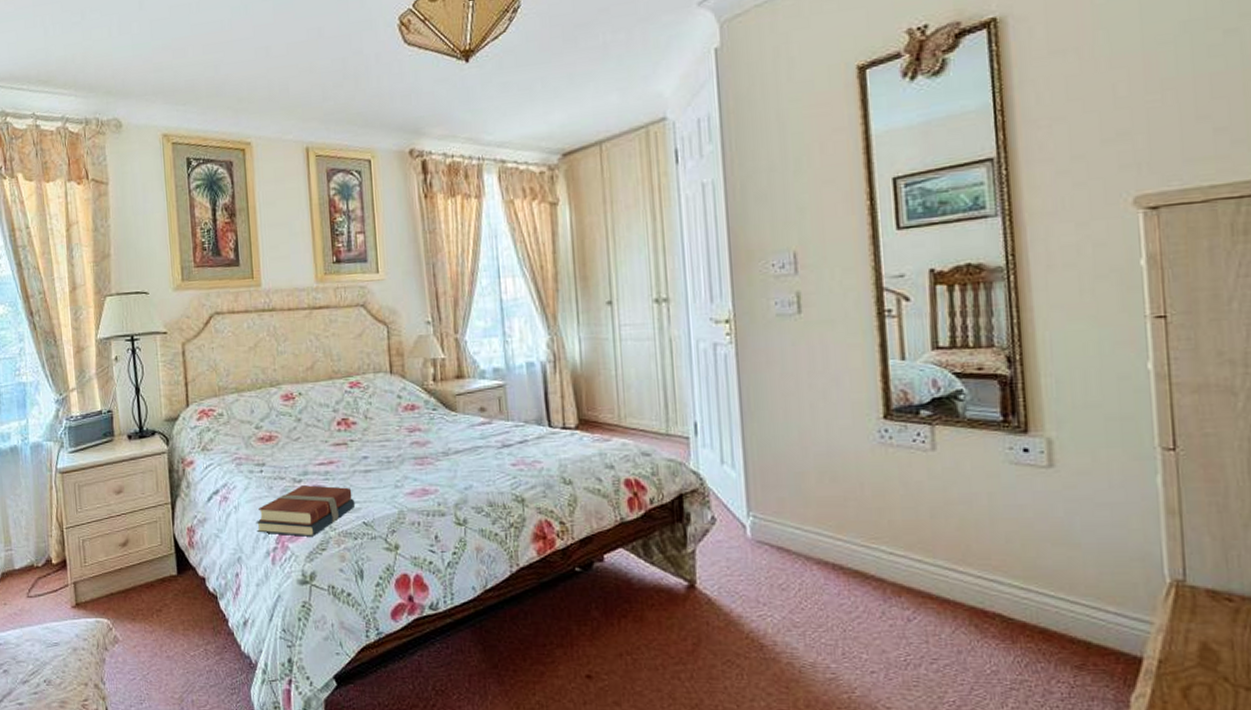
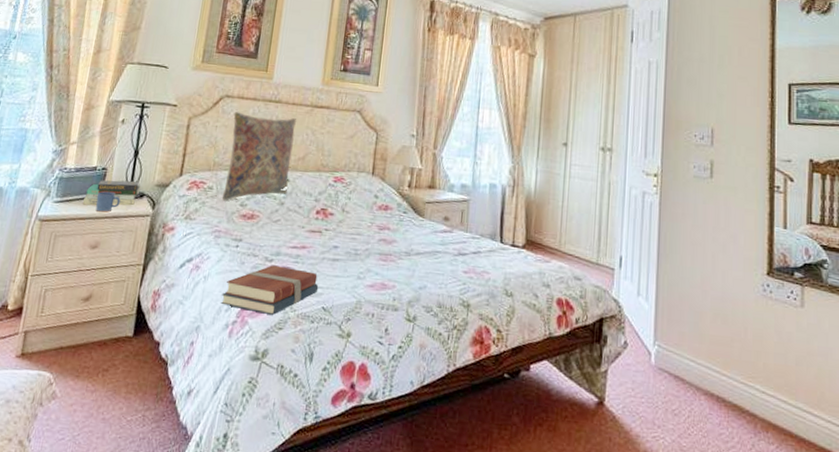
books: none [97,419,151,451] -> present [83,180,141,205]
mug: none [109,433,133,457] -> present [95,191,121,213]
pillow: none [228,325,303,425] -> present [222,112,296,200]

